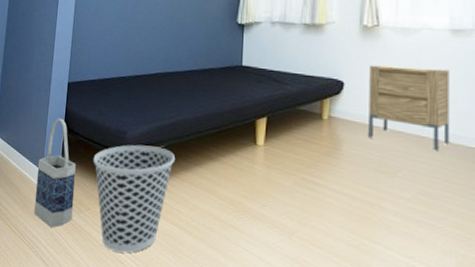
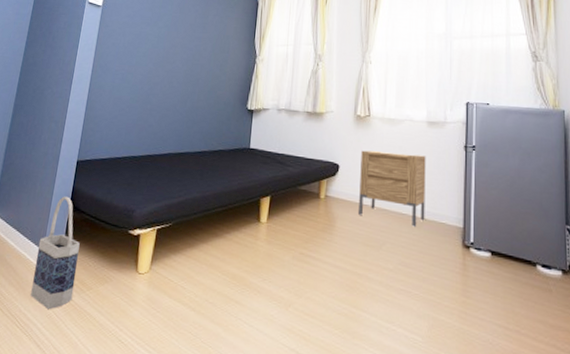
wastebasket: present [93,144,176,253] -> none [98,222,183,332]

